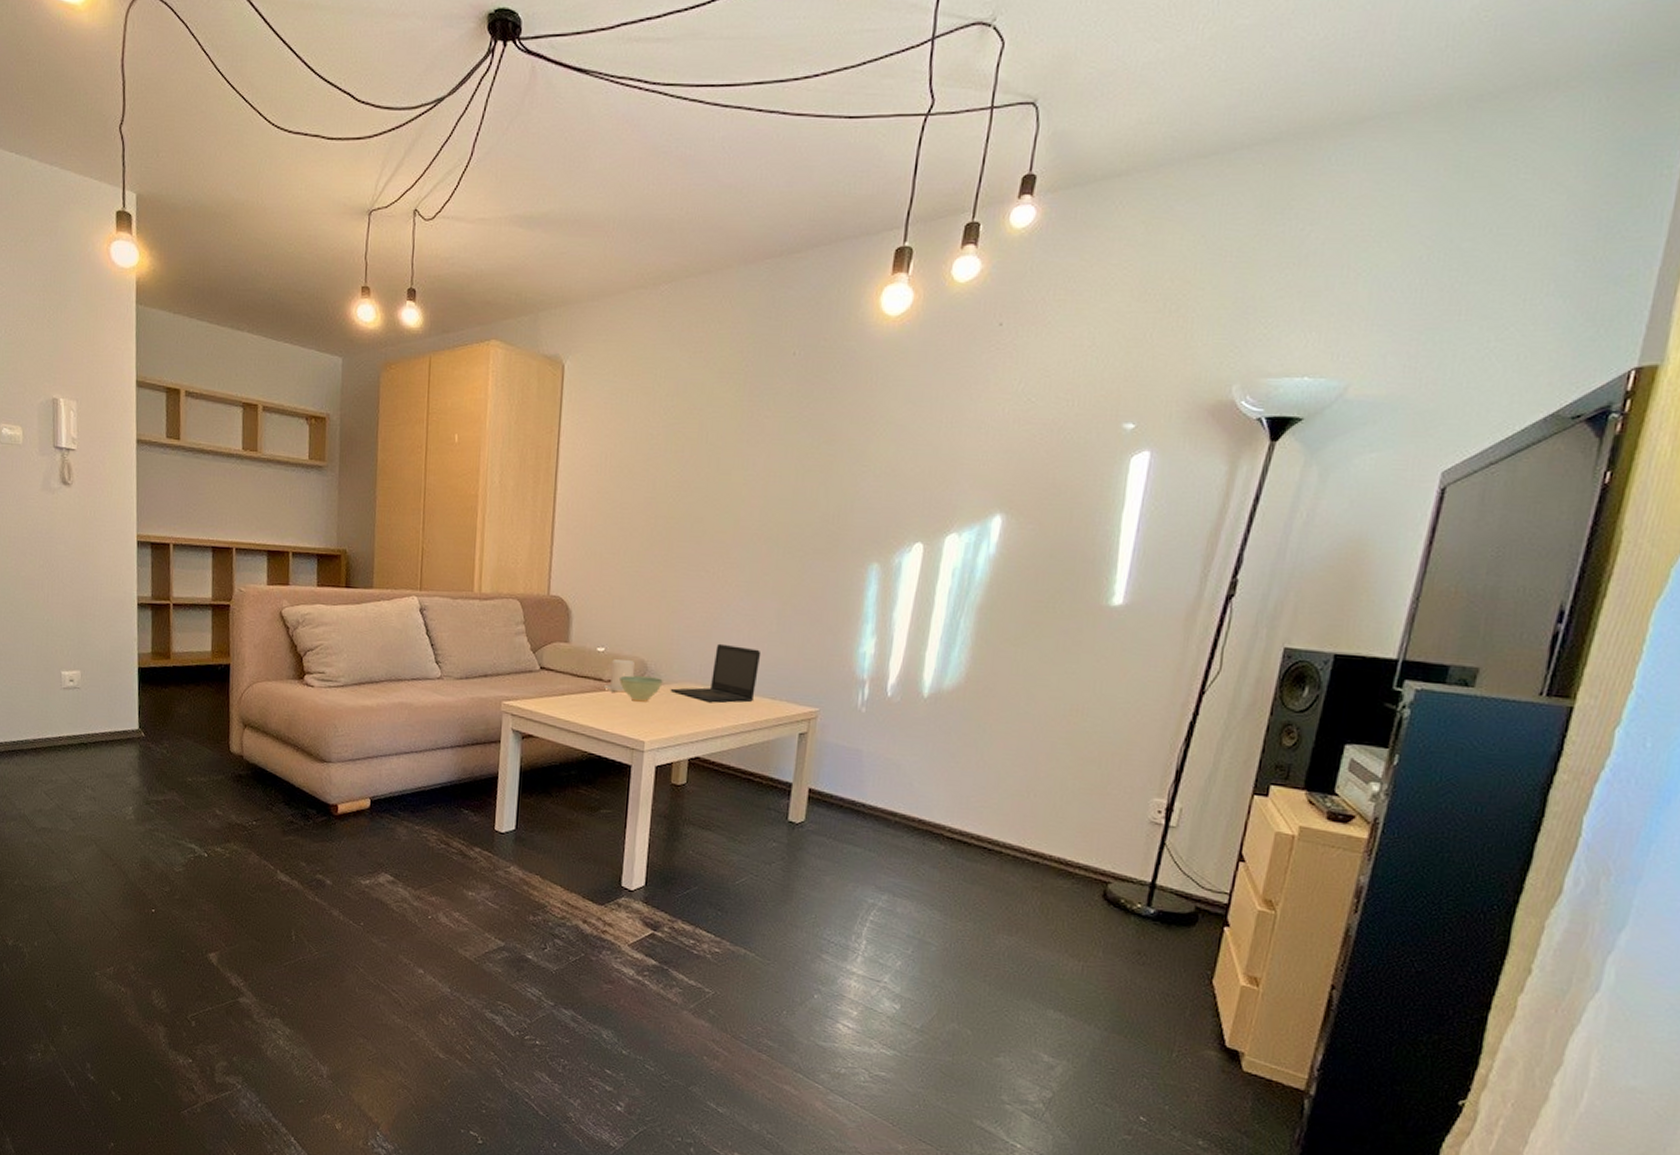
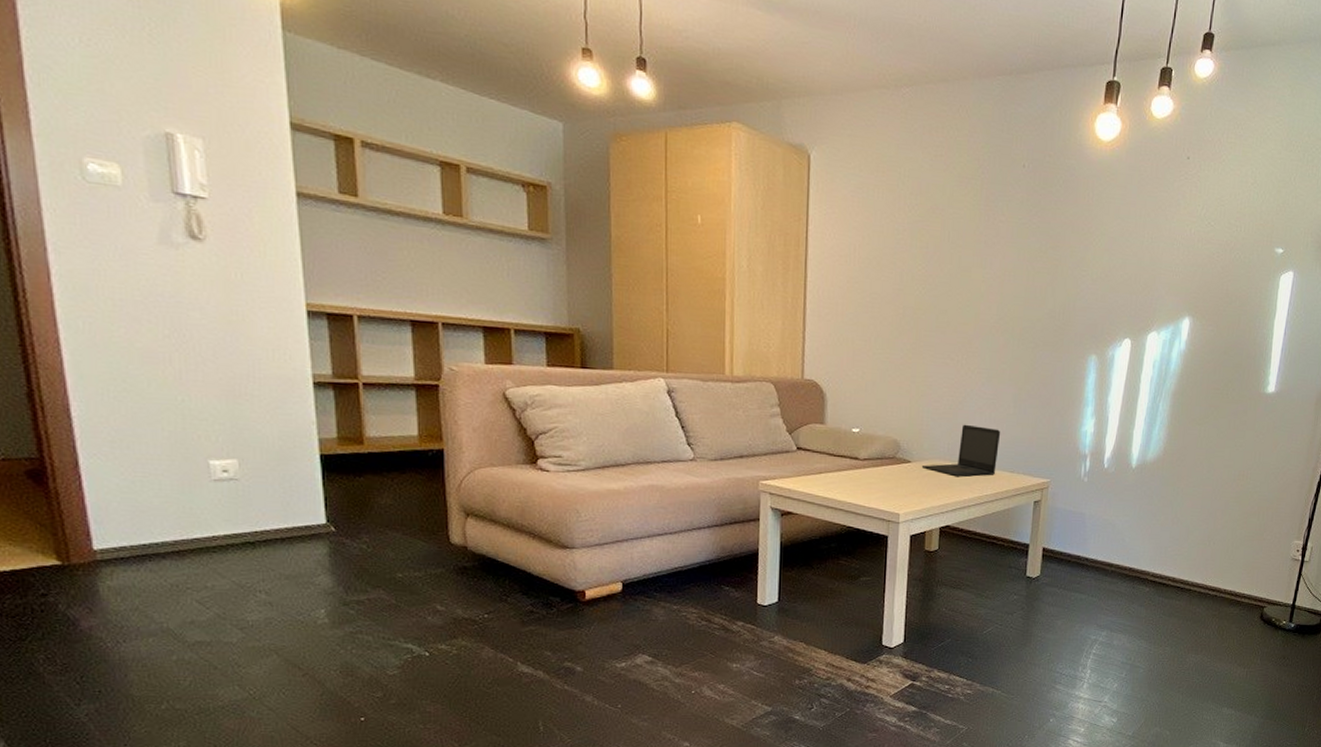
candle: present [603,658,635,694] -> none [859,438,889,471]
bowl: present [618,675,663,702] -> none [873,454,915,478]

